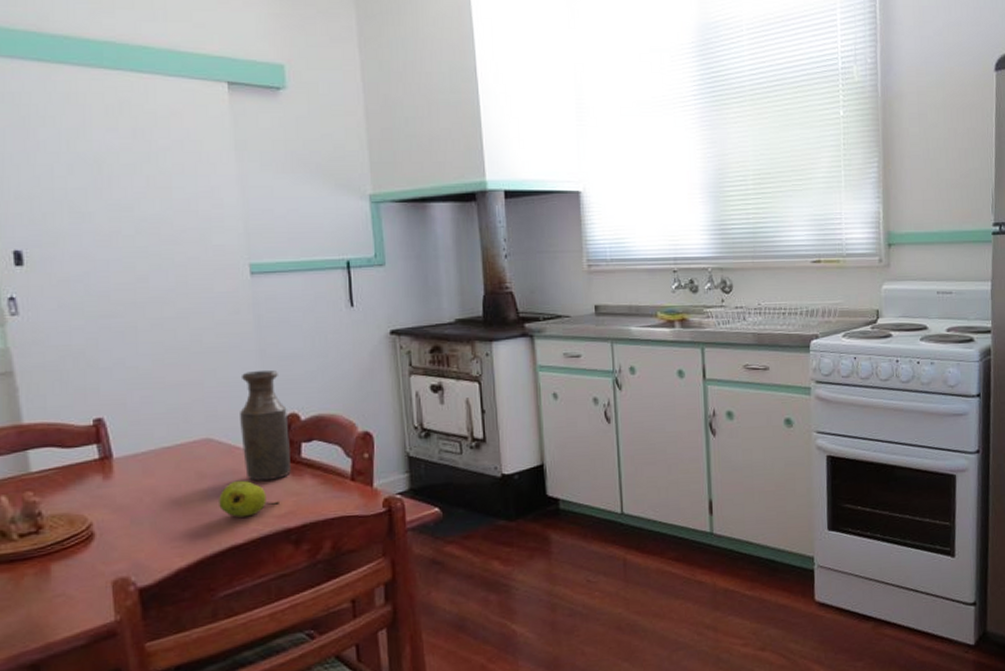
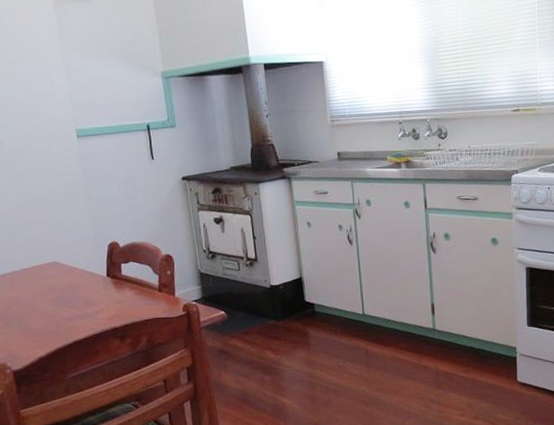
fruit: present [219,480,279,518] -> none [65,292,108,320]
bottle: present [240,369,291,481] -> none [74,209,115,293]

